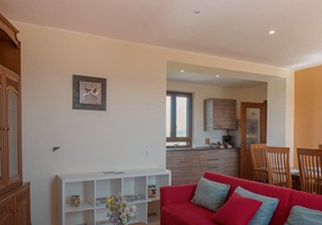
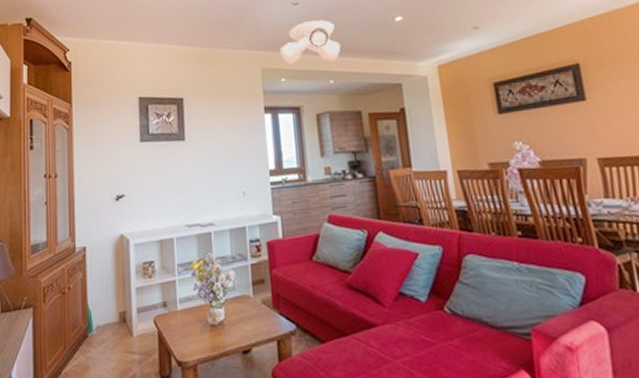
ceiling light: none [181,27,227,60] -> present [279,20,341,64]

